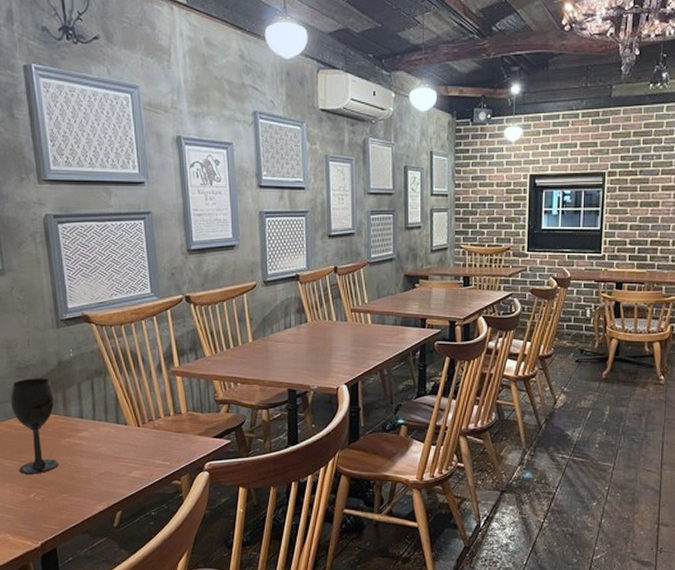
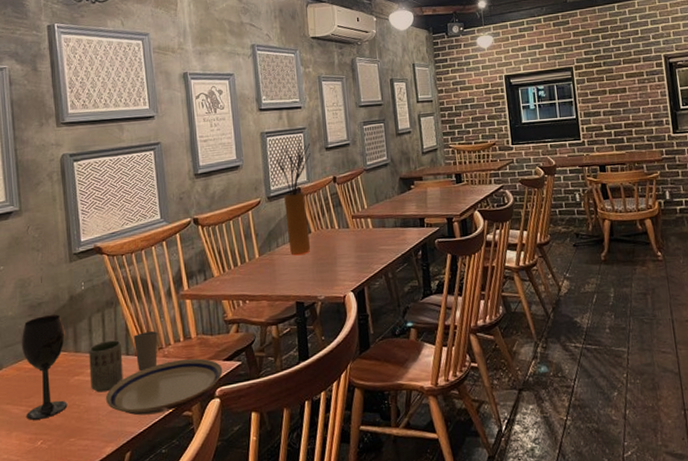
cup: none [79,408,114,456] -> present [89,340,123,393]
plate: none [96,433,212,480] -> present [105,358,223,416]
cup: none [123,402,148,440] -> present [133,330,158,372]
vase: none [274,223,312,343] -> present [276,140,311,255]

